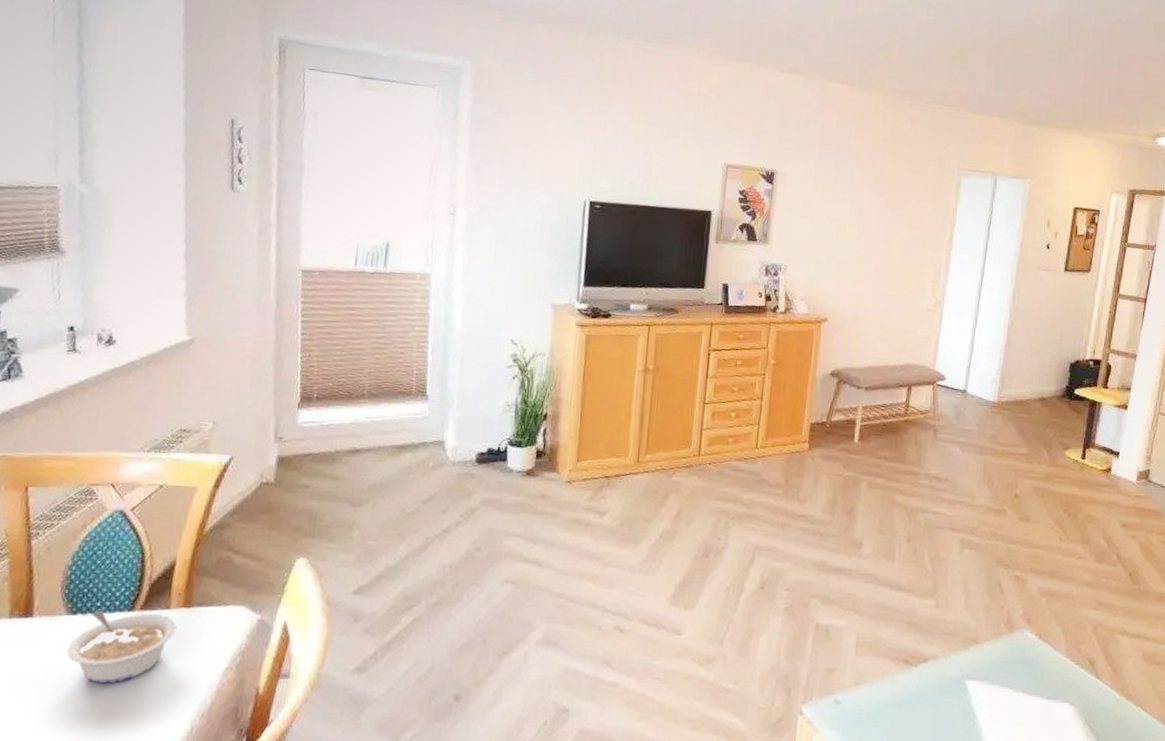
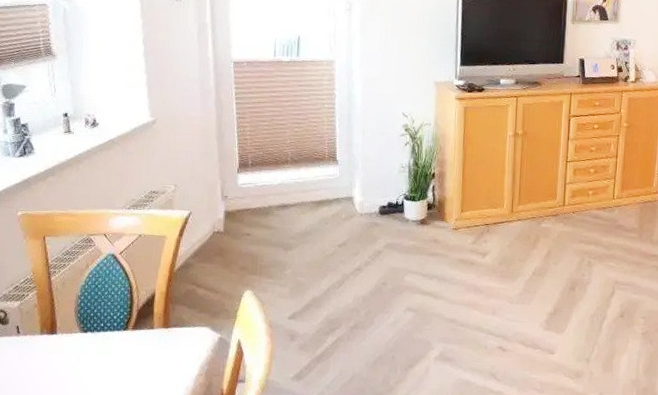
legume: present [67,608,177,684] -> none [83,328,160,384]

